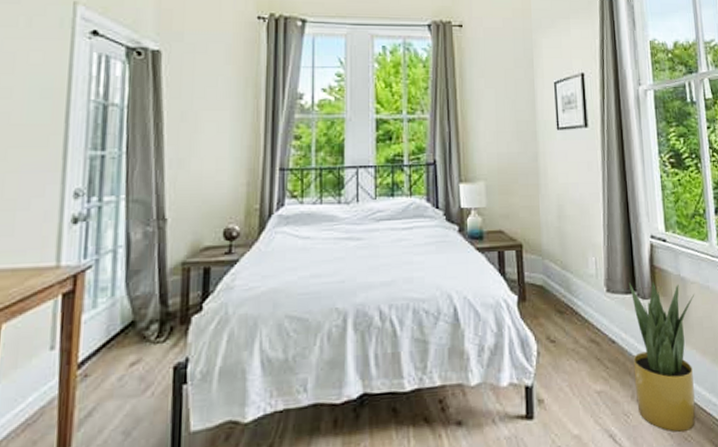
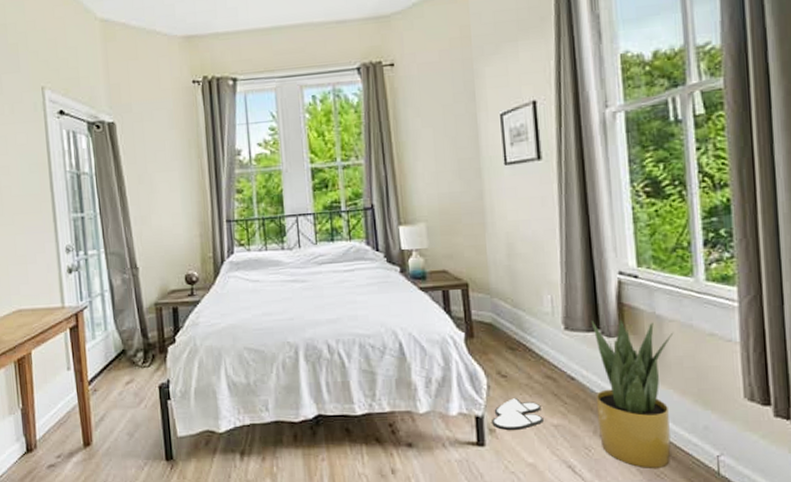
slippers: none [541,364,588,400] -> present [492,398,543,430]

